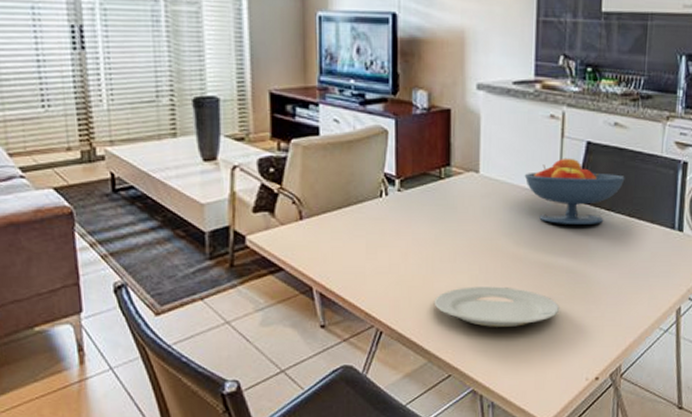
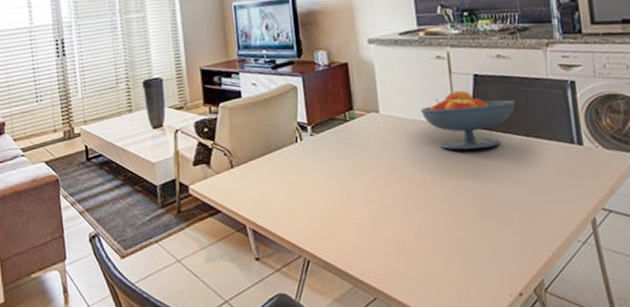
plate: present [434,286,560,327] -> none [352,211,472,250]

